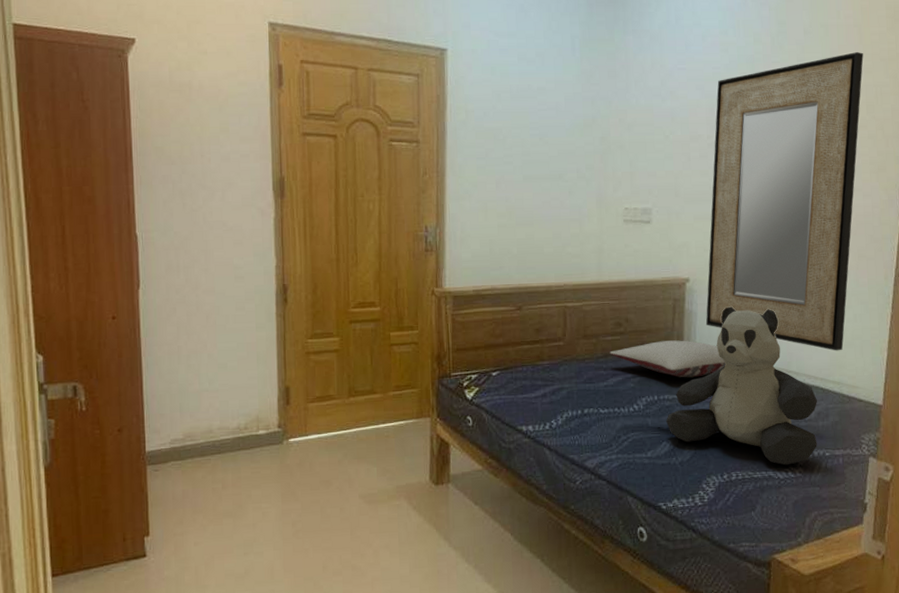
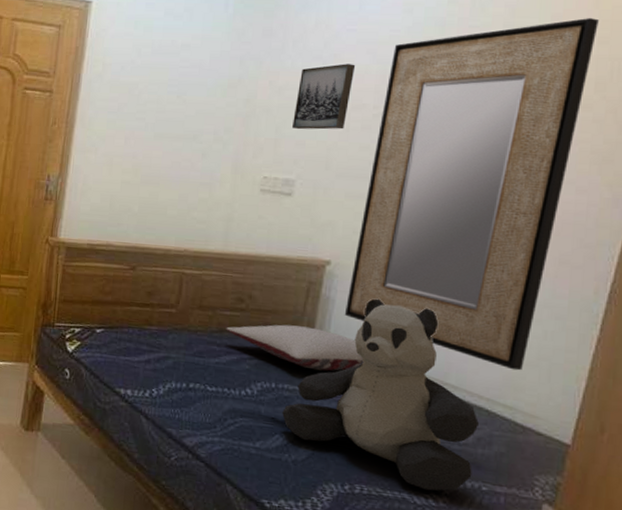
wall art: none [643,99,689,162] -> present [292,63,356,130]

